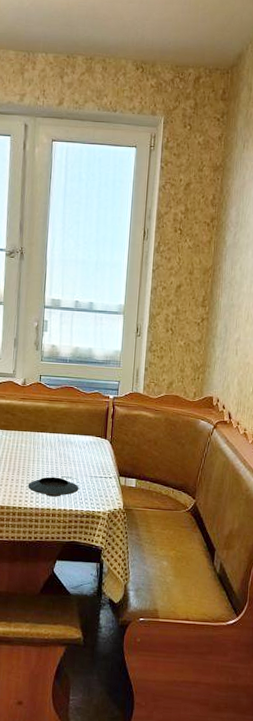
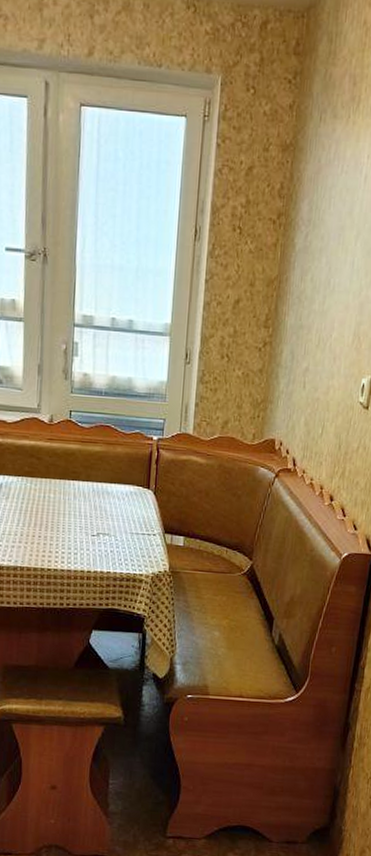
saucer: present [27,476,79,497] -> none [57,533,117,557]

